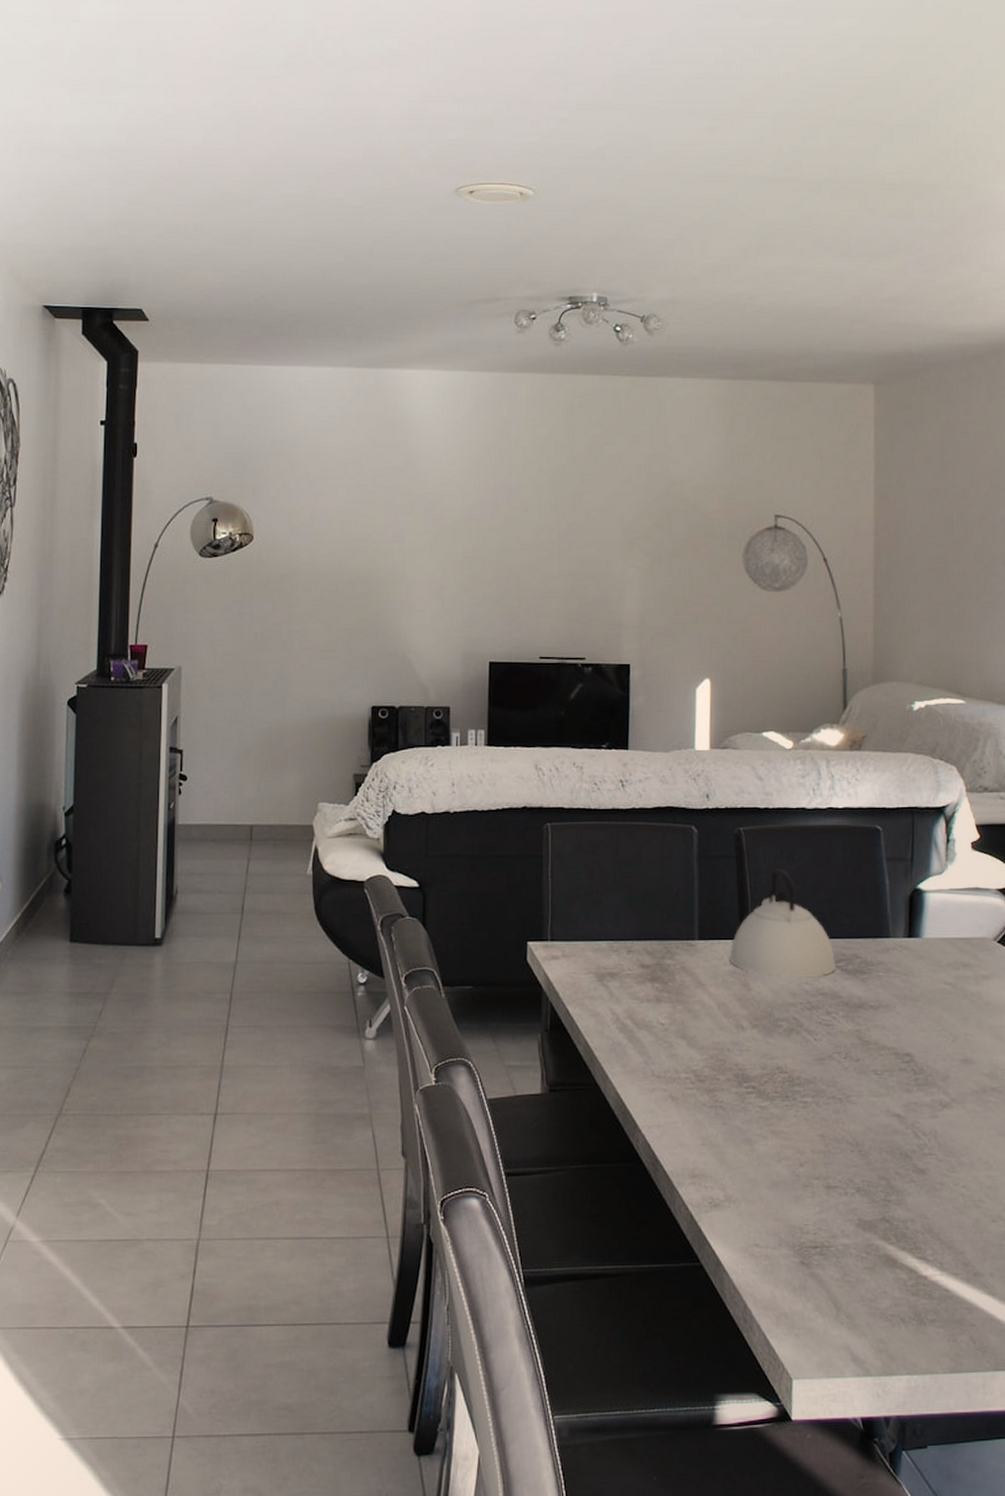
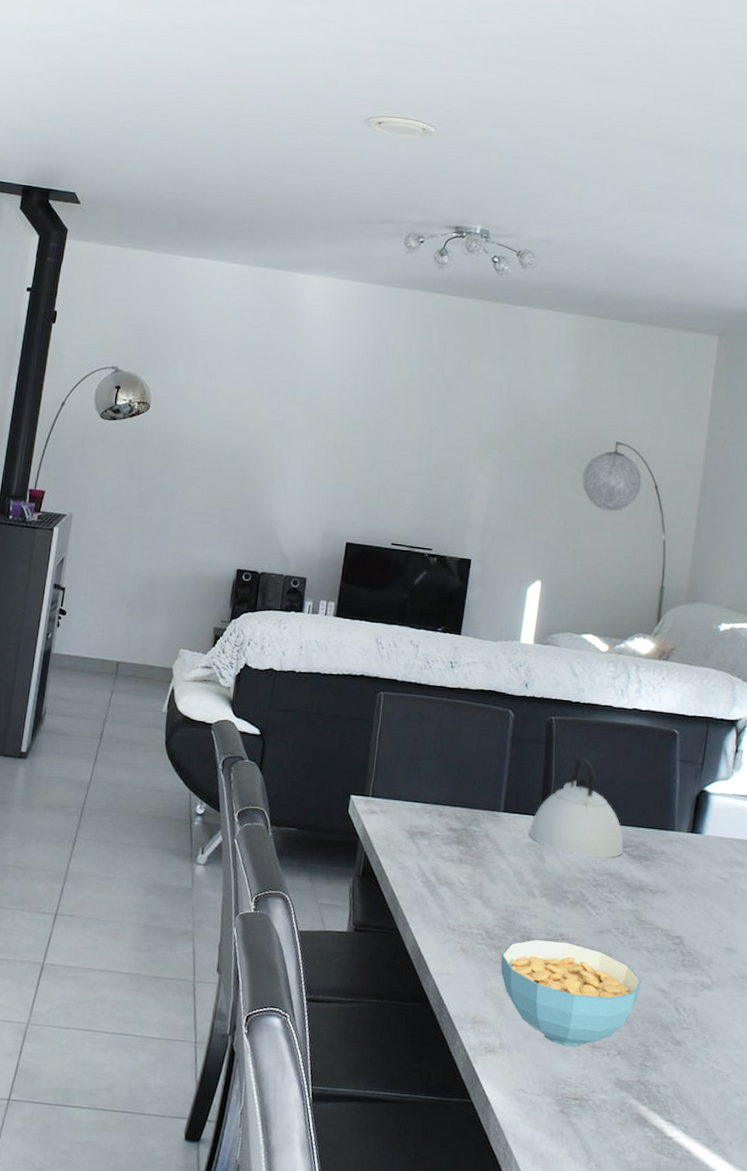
cereal bowl: none [715,1075,873,1190] -> present [501,940,641,1047]

